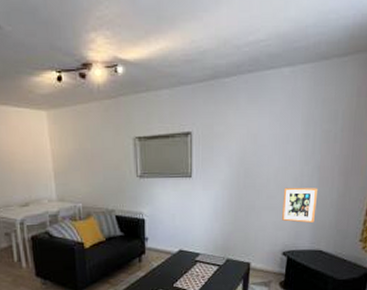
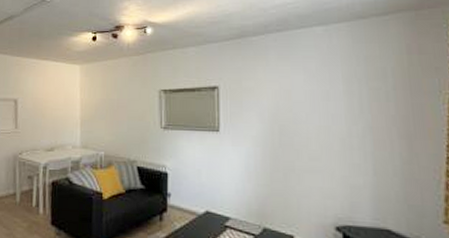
picture frame: present [282,187,317,223] -> none [329,148,375,193]

